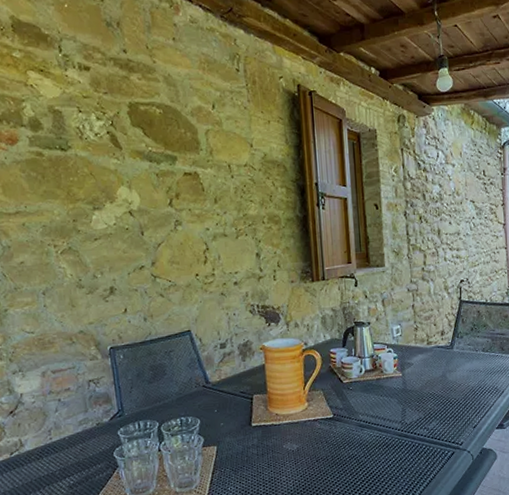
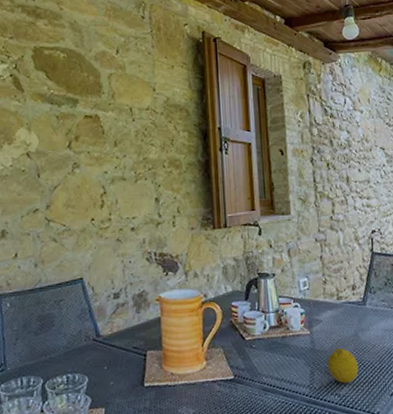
fruit: none [417,387,446,419] -> present [327,348,359,384]

